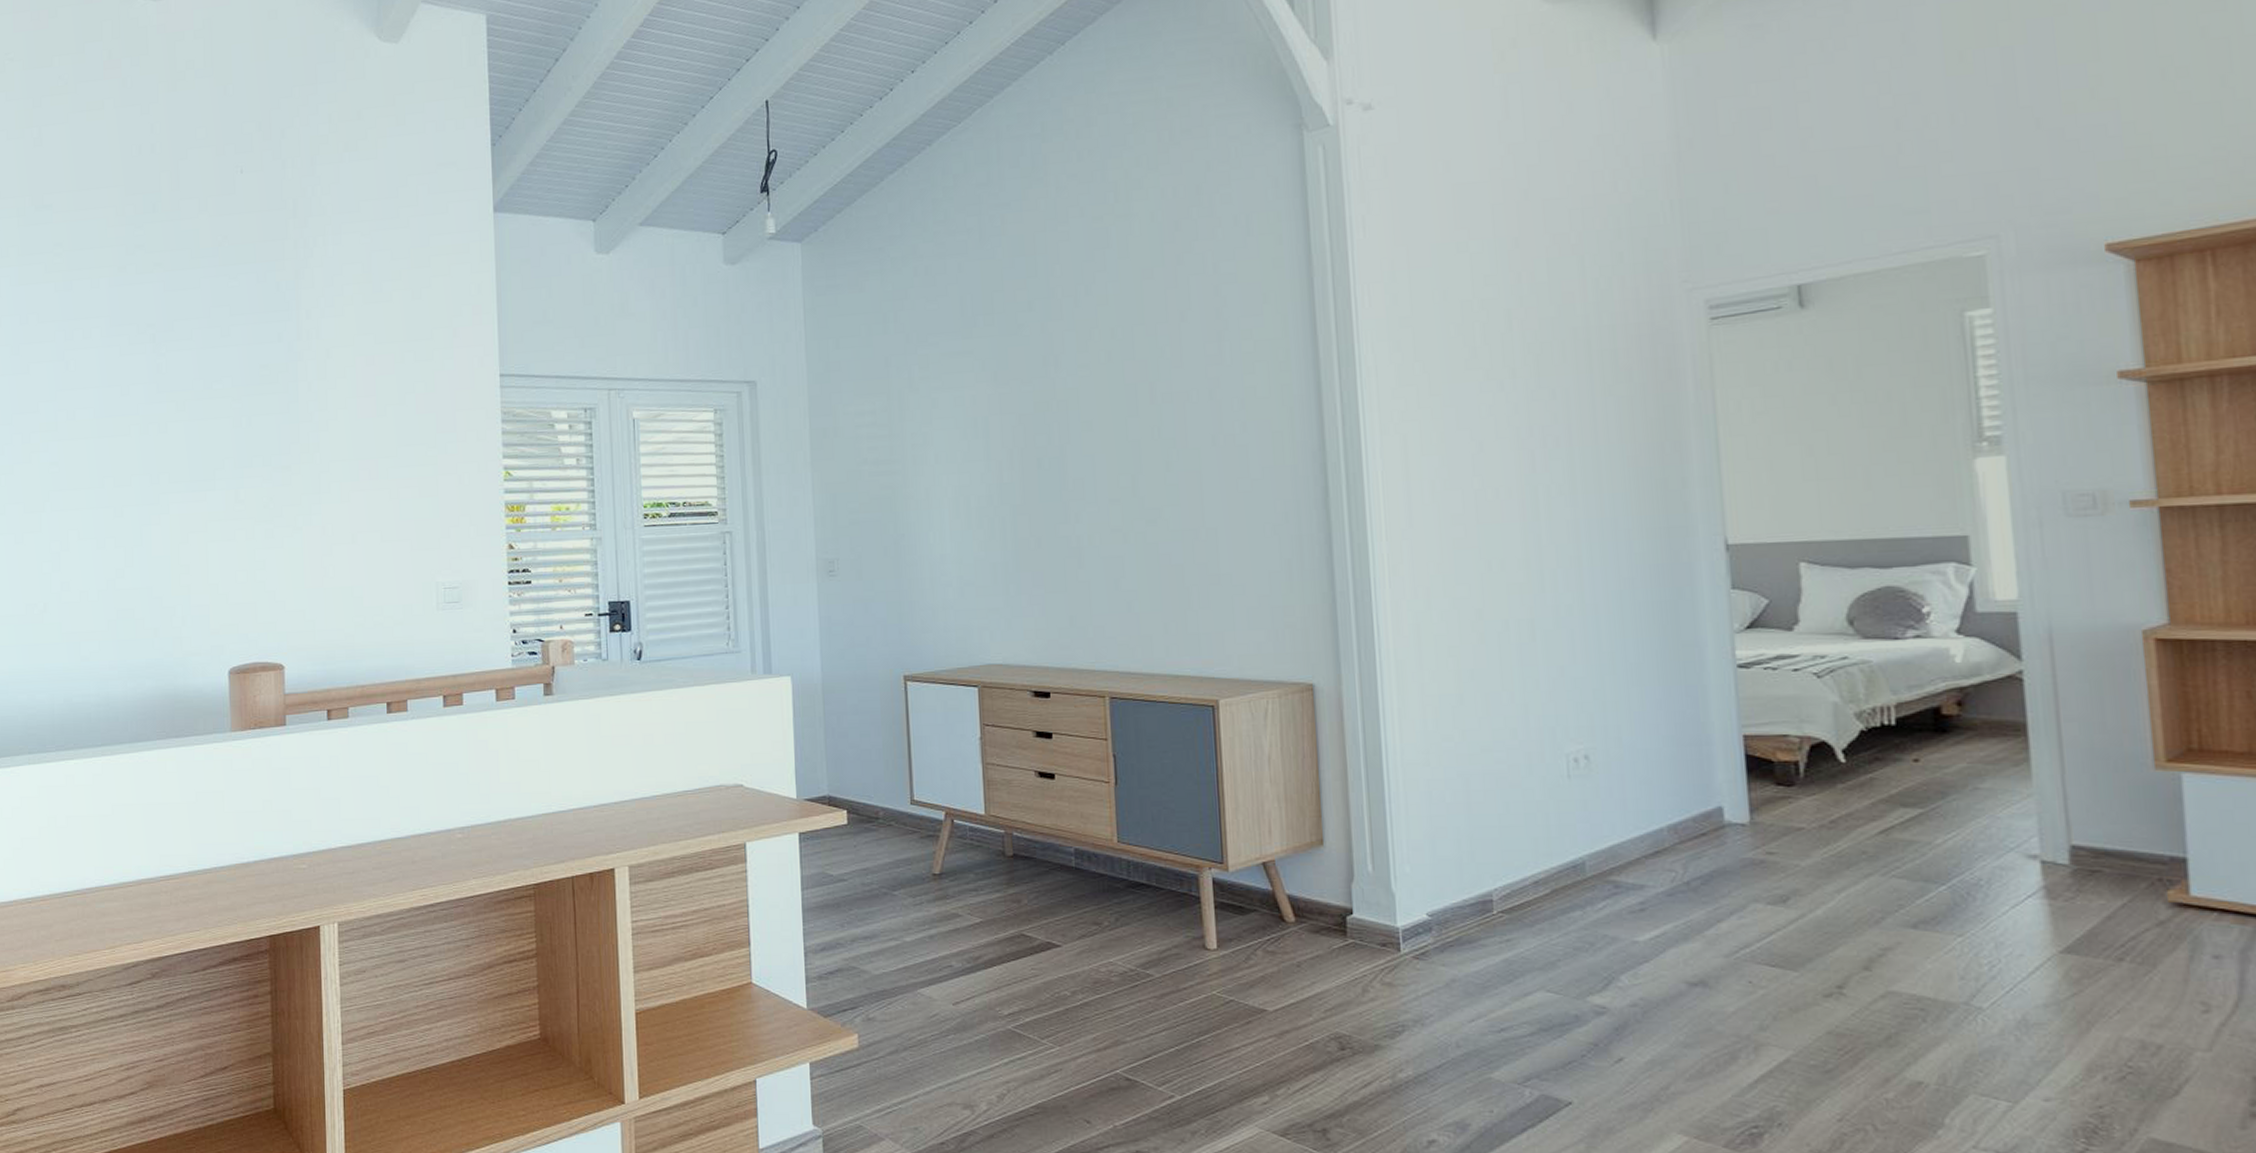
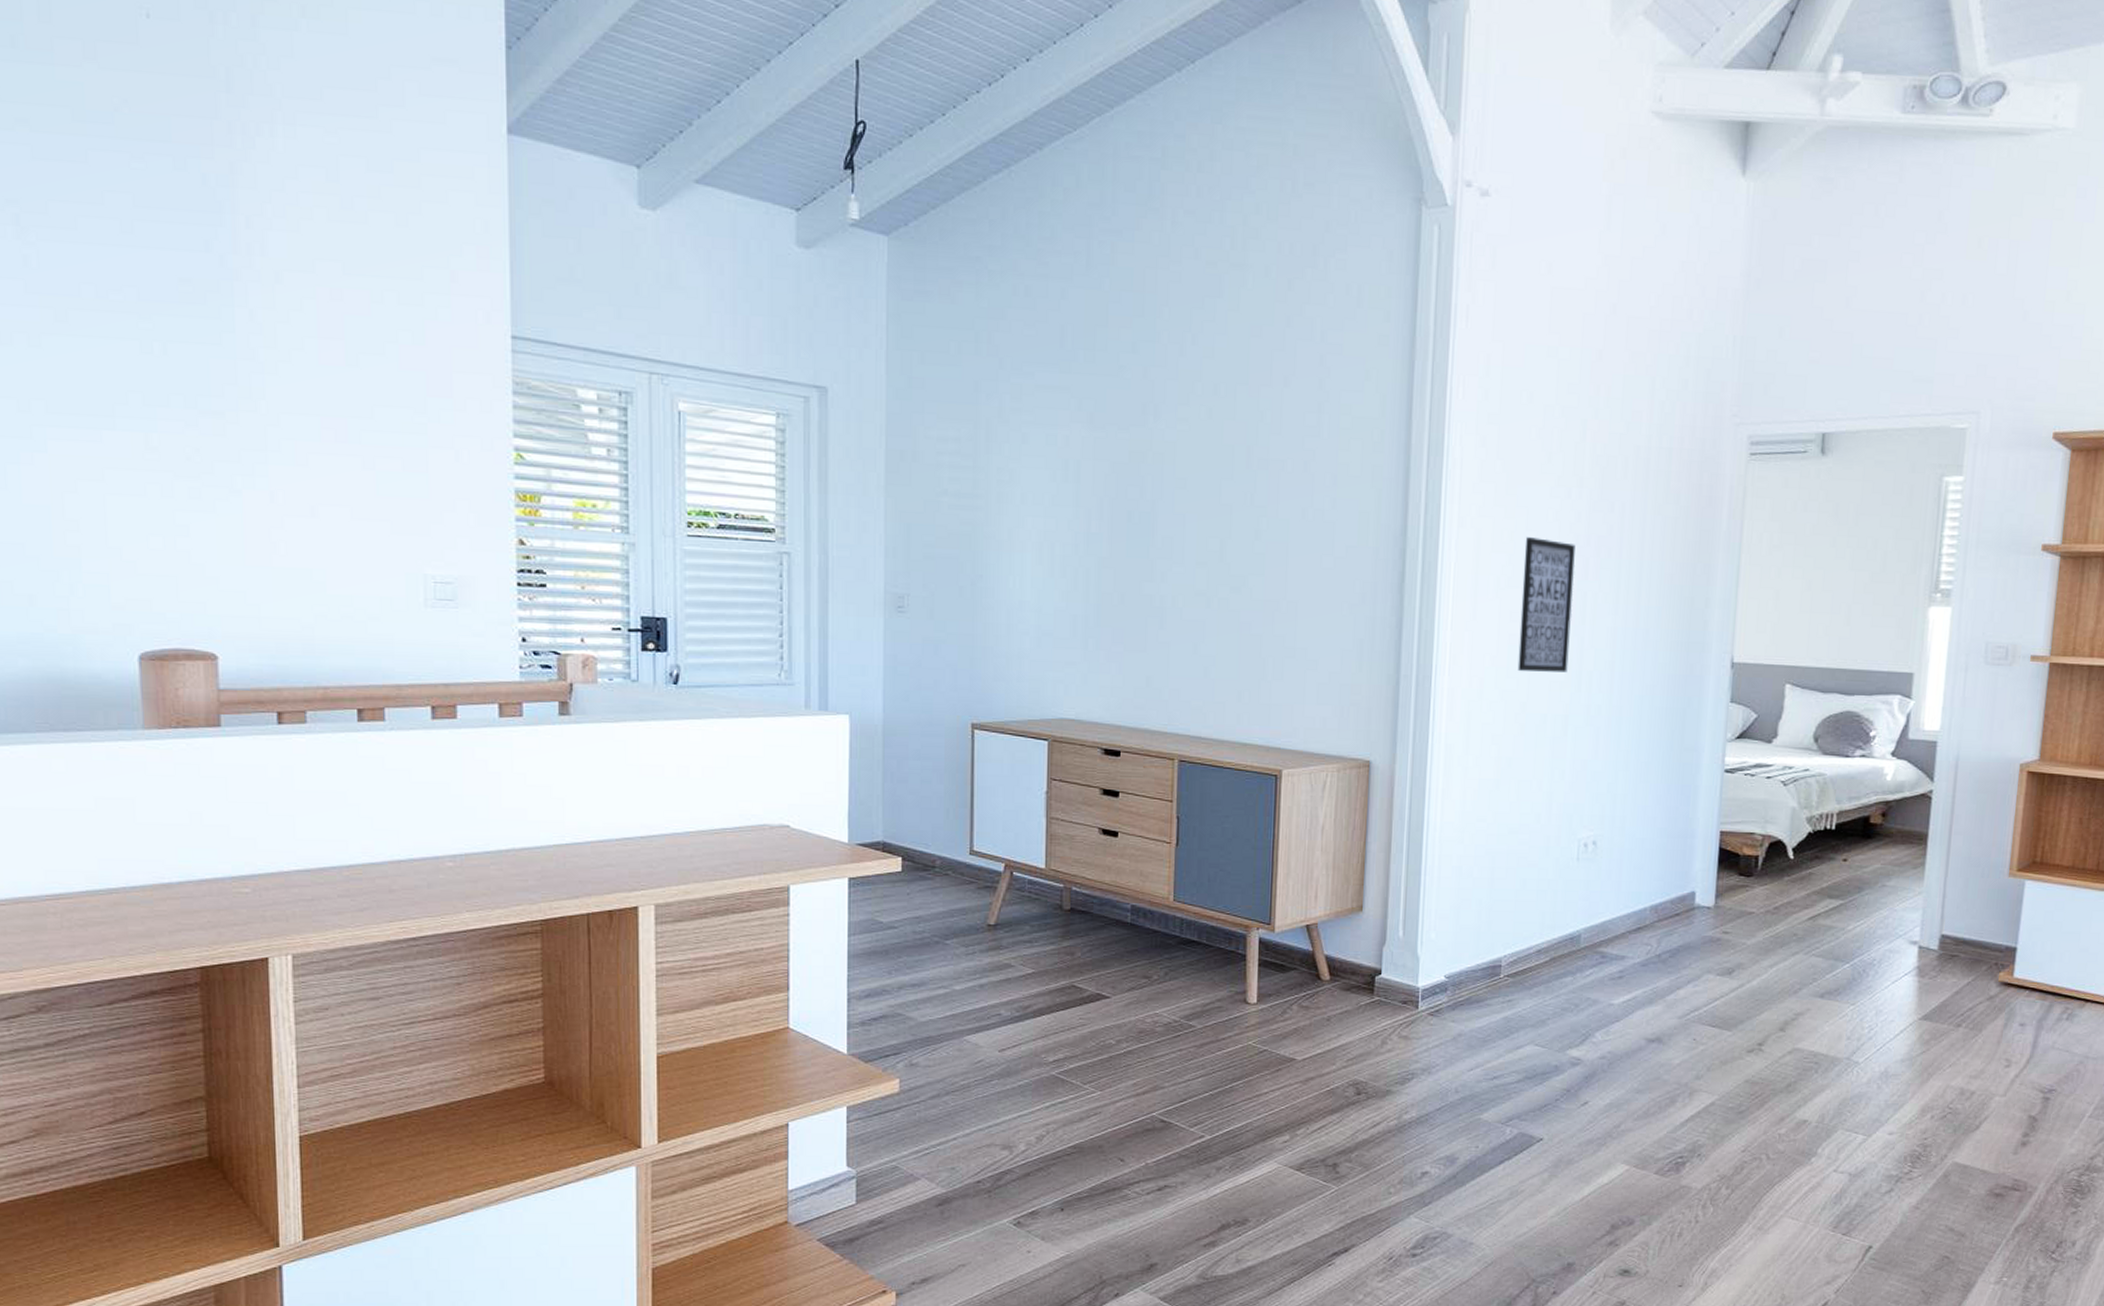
wall art: none [1457,435,1527,577] -> present [1517,537,1576,673]

